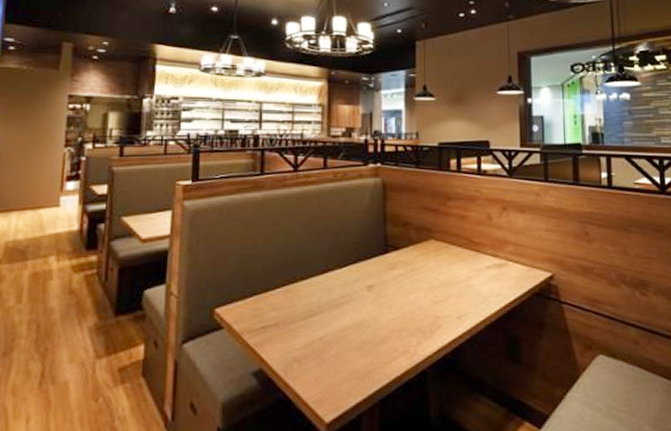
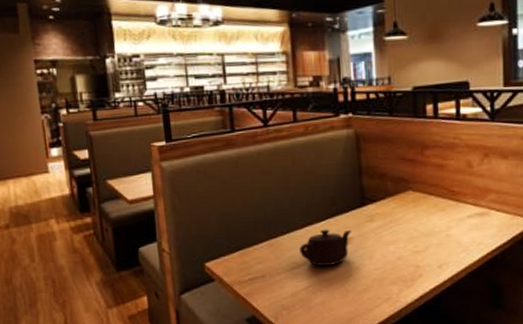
teapot: none [318,276,372,315] -> present [299,229,351,266]

